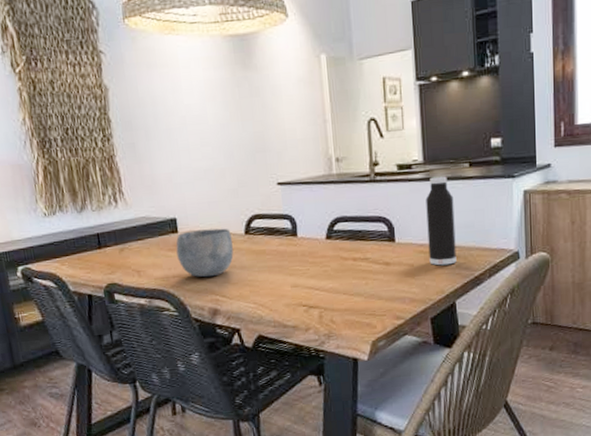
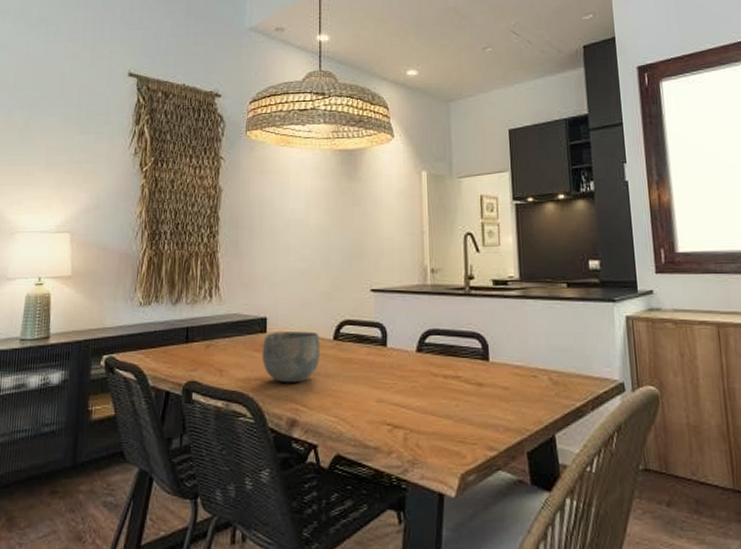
water bottle: present [426,176,457,266] -> none [522,295,556,392]

